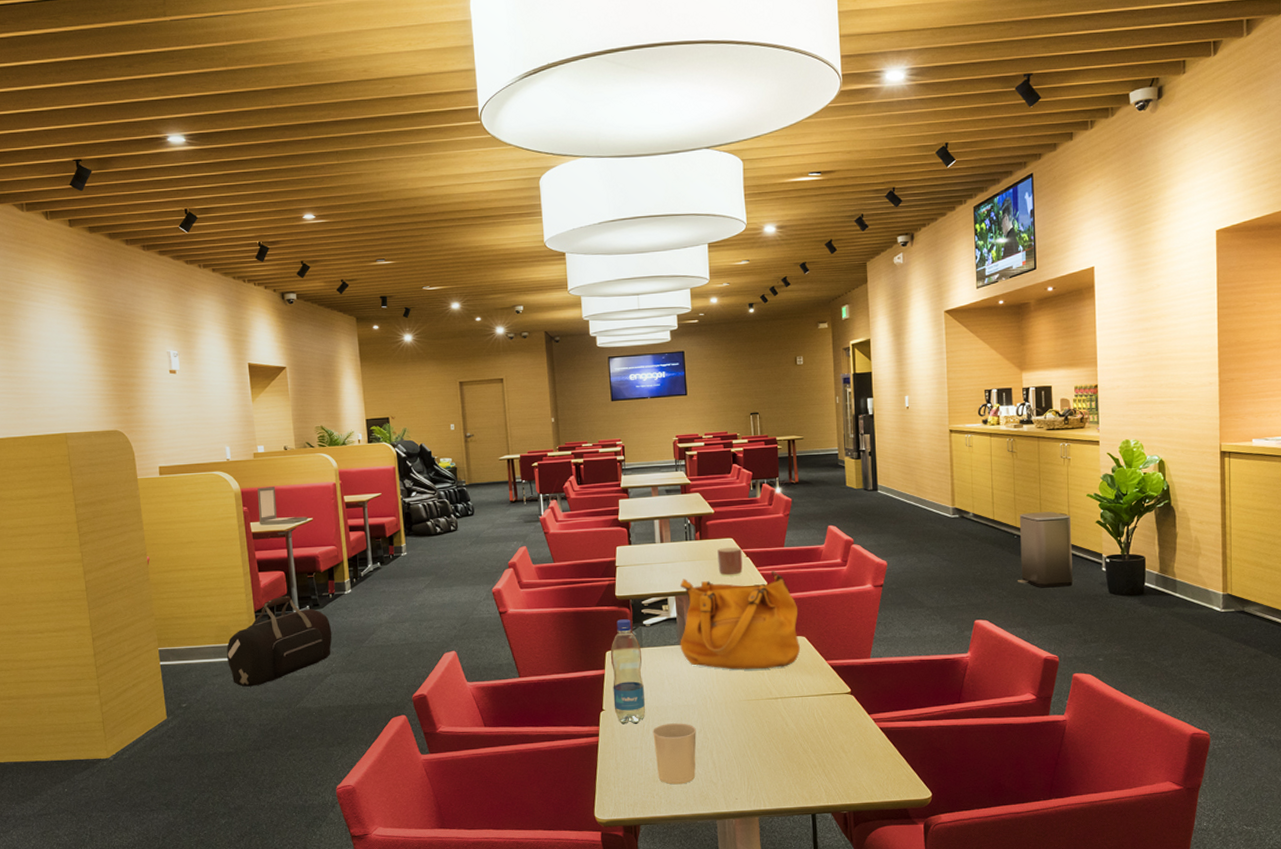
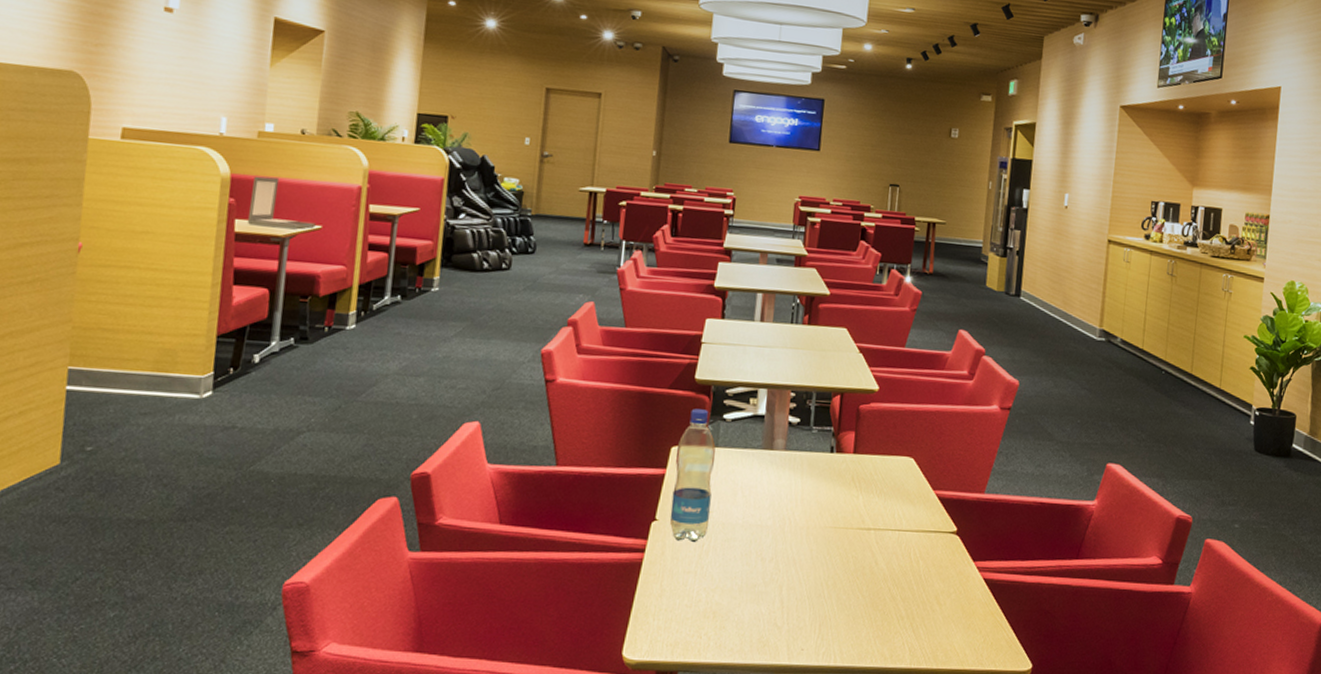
duffel bag: present [226,595,332,687] -> none [164,320,319,435]
cup: present [653,723,697,785] -> none [710,545,767,625]
handbag: present [679,571,800,670] -> none [763,369,910,492]
mug: present [717,547,743,577] -> none [824,338,855,375]
pedal bin: present [1017,511,1072,588] -> none [1158,346,1225,437]

